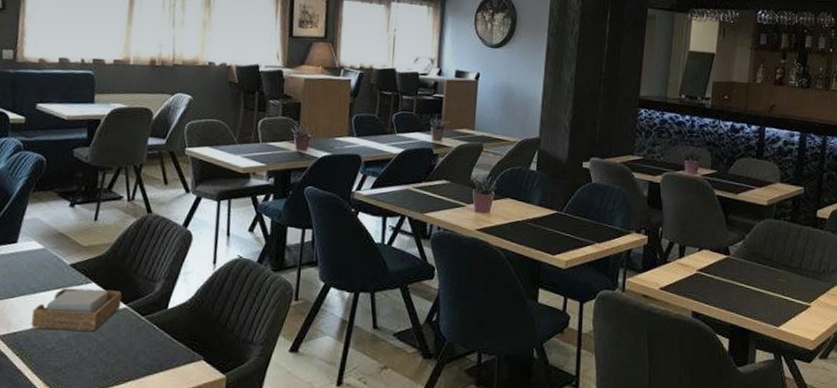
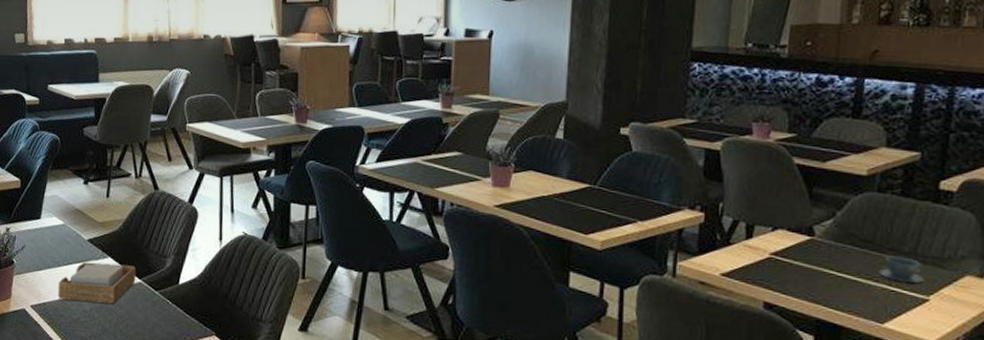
teacup: none [775,270,807,292] -> present [878,255,924,283]

